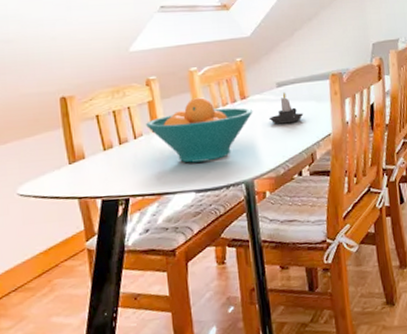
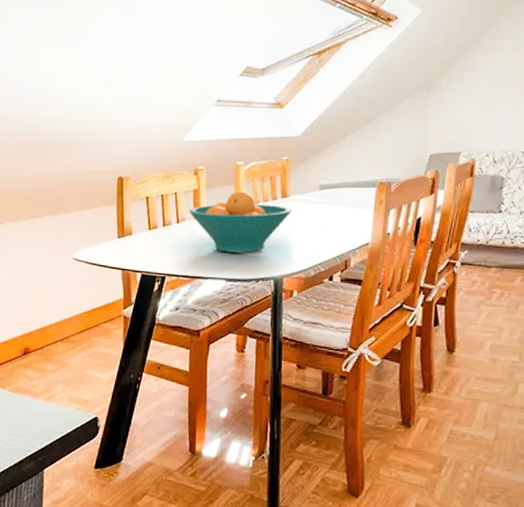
candle: present [268,92,304,124] -> none [307,195,343,227]

